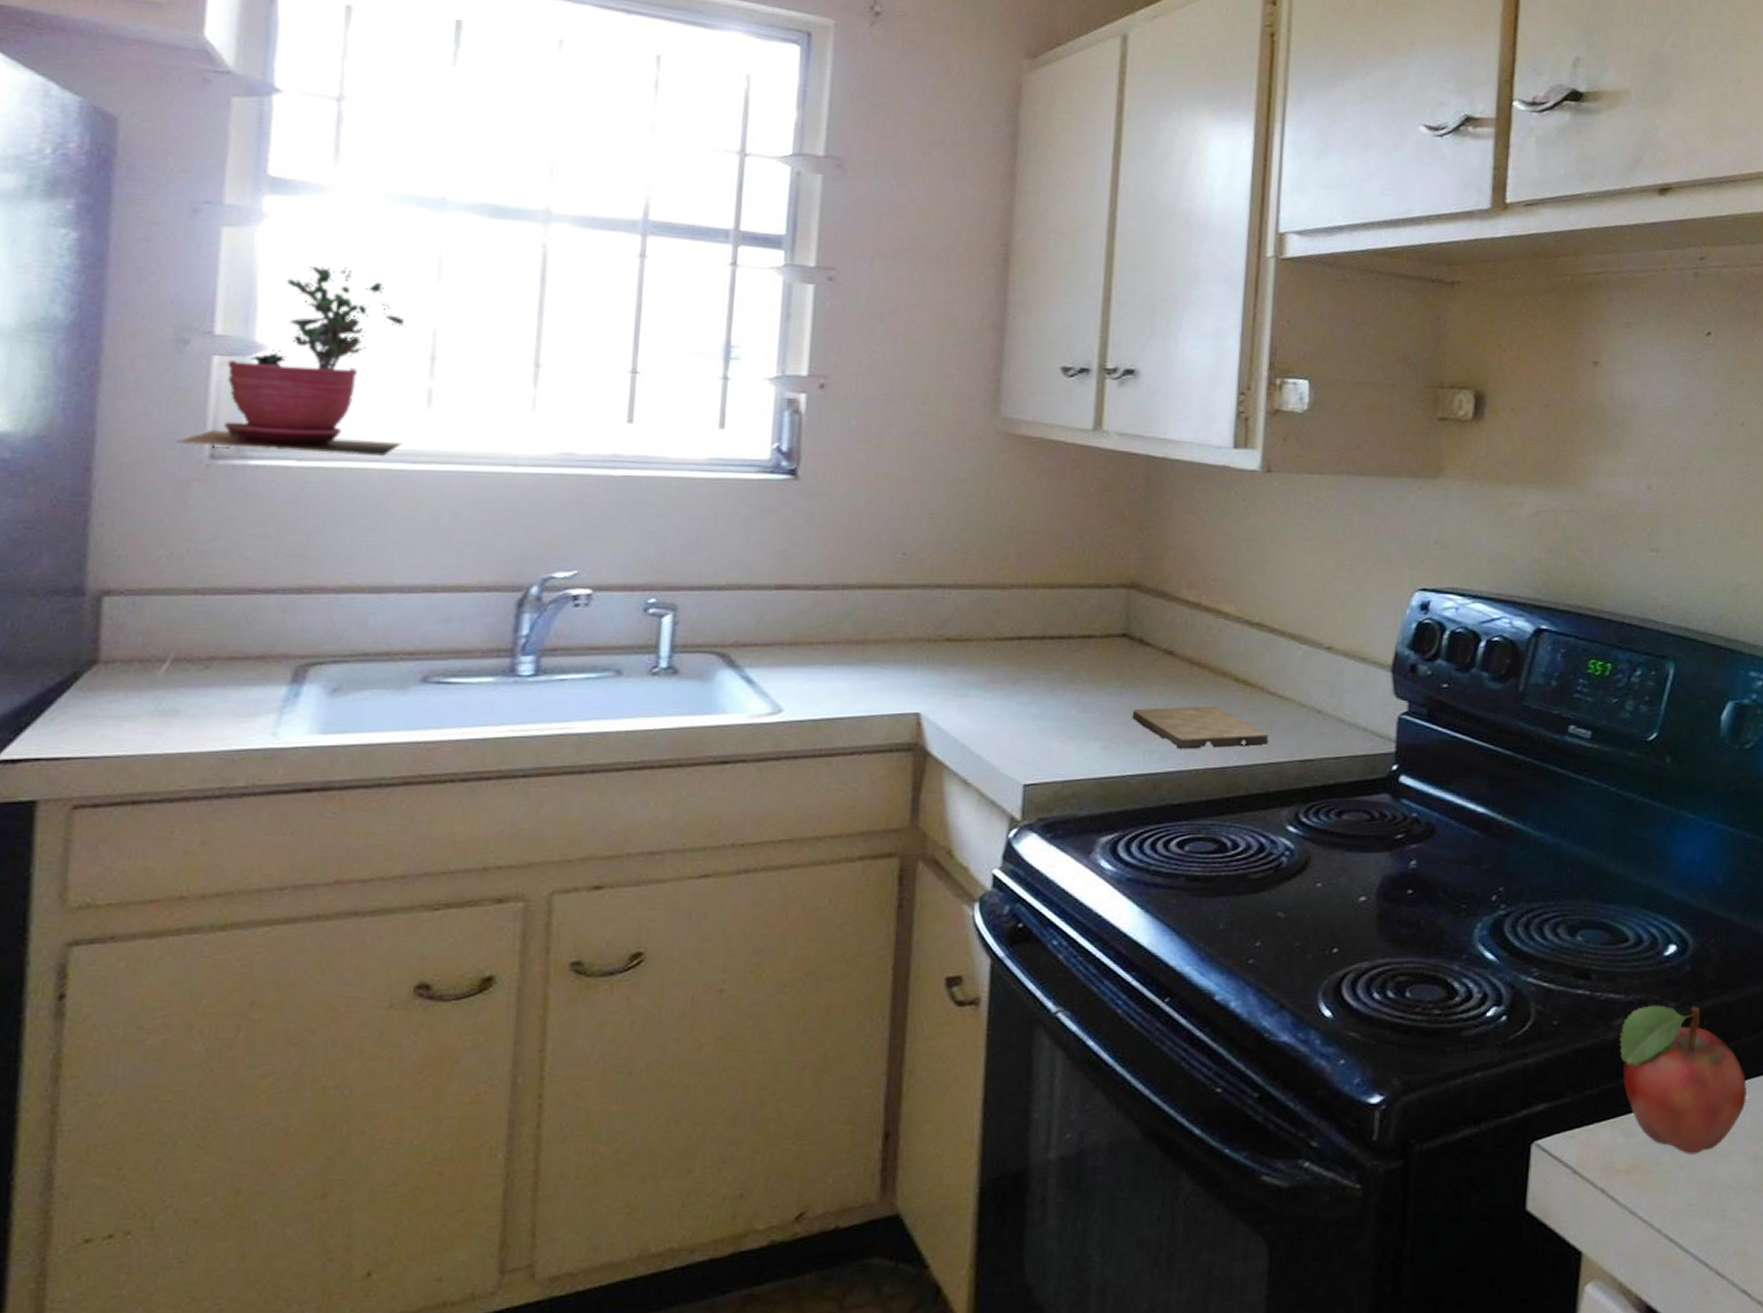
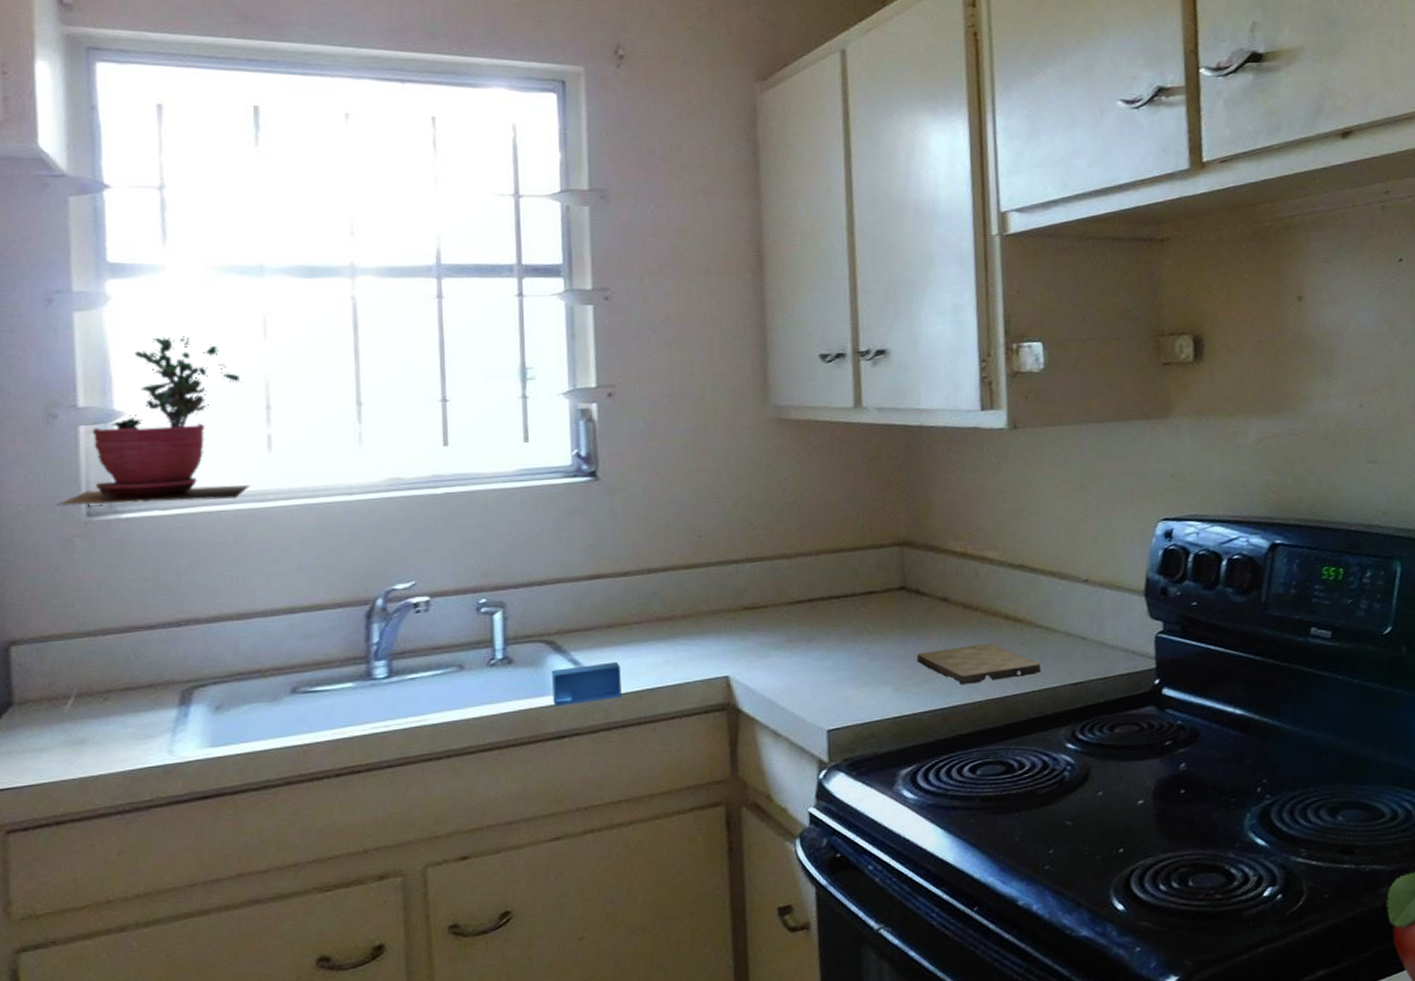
sponge: none [719,684,799,728] -> present [551,661,622,707]

